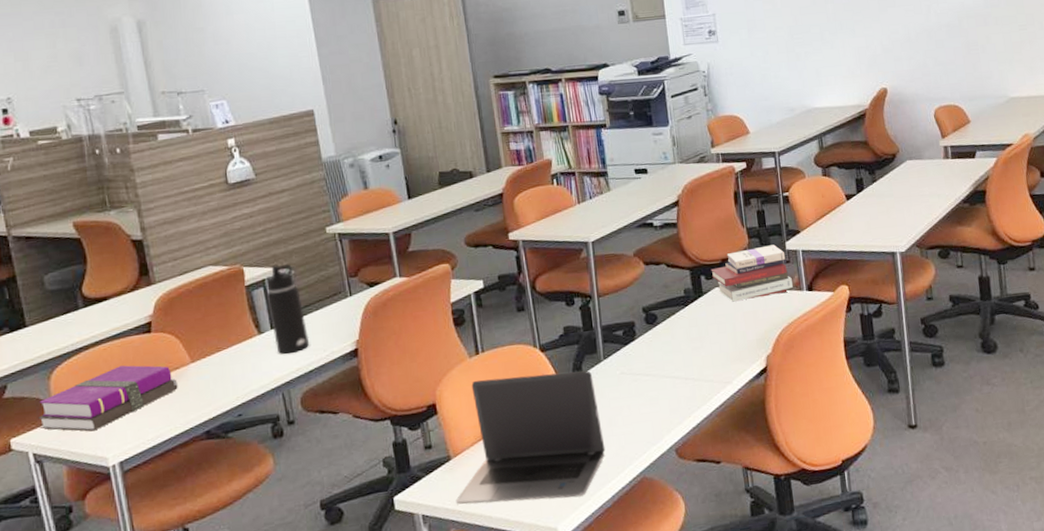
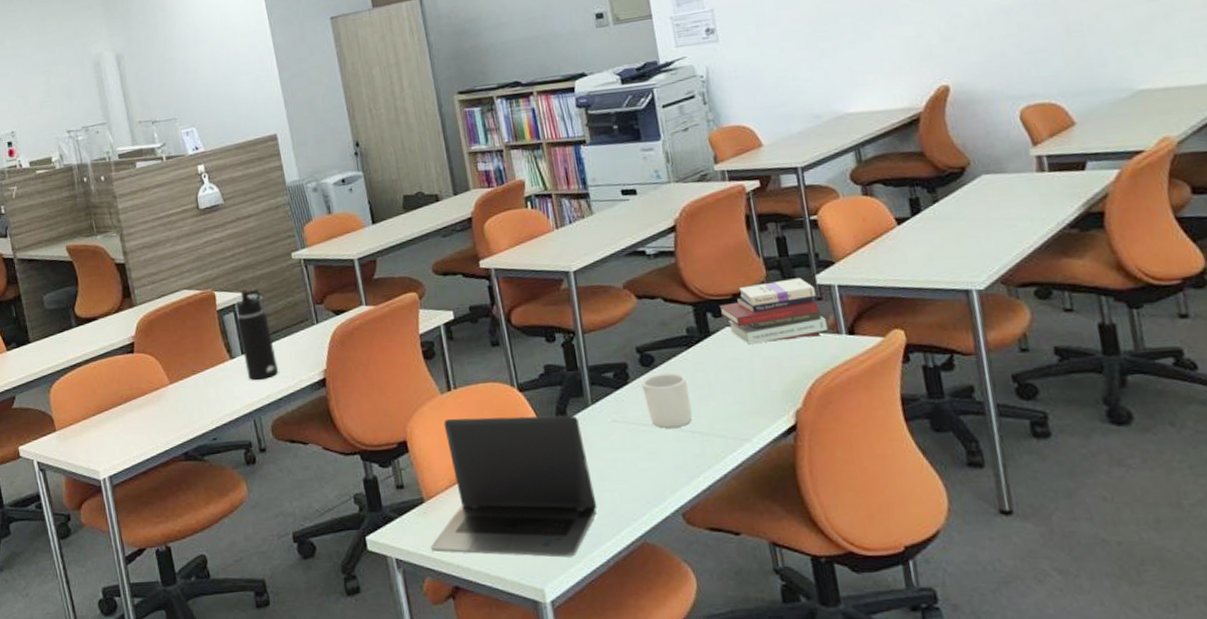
notebook: present [38,365,178,432] -> none [41,383,159,445]
mug: none [646,329,687,377] -> present [641,373,693,428]

